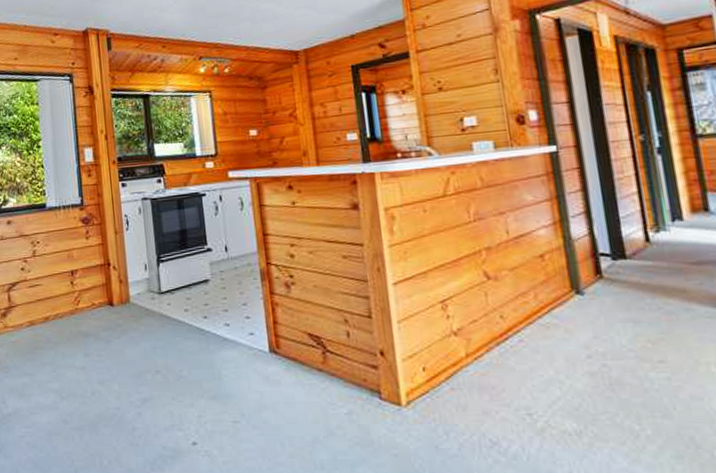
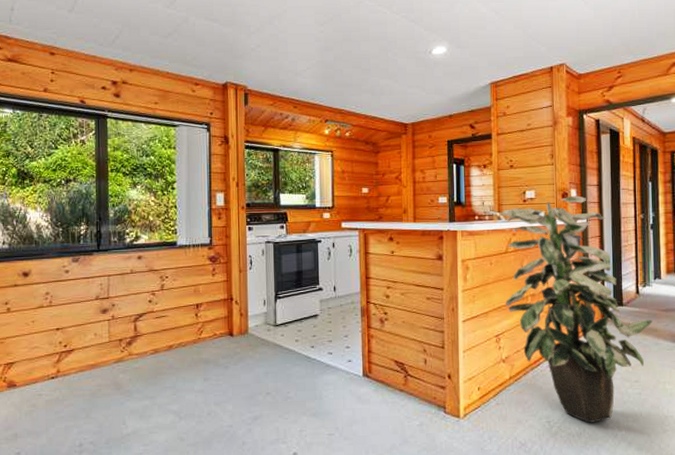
indoor plant: none [429,118,677,417] -> present [499,195,652,423]

